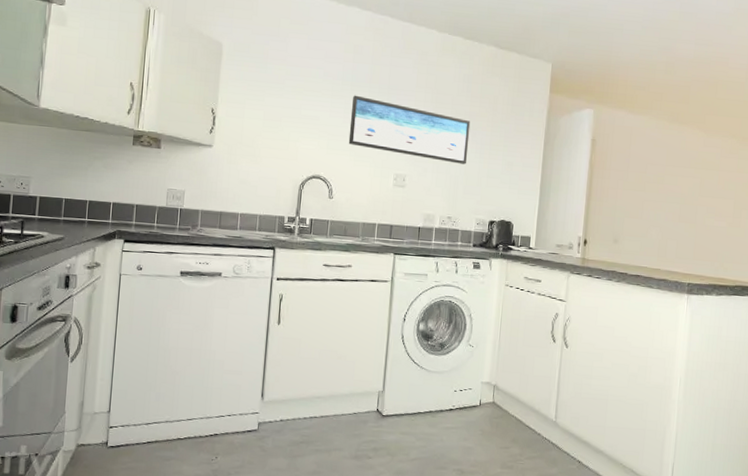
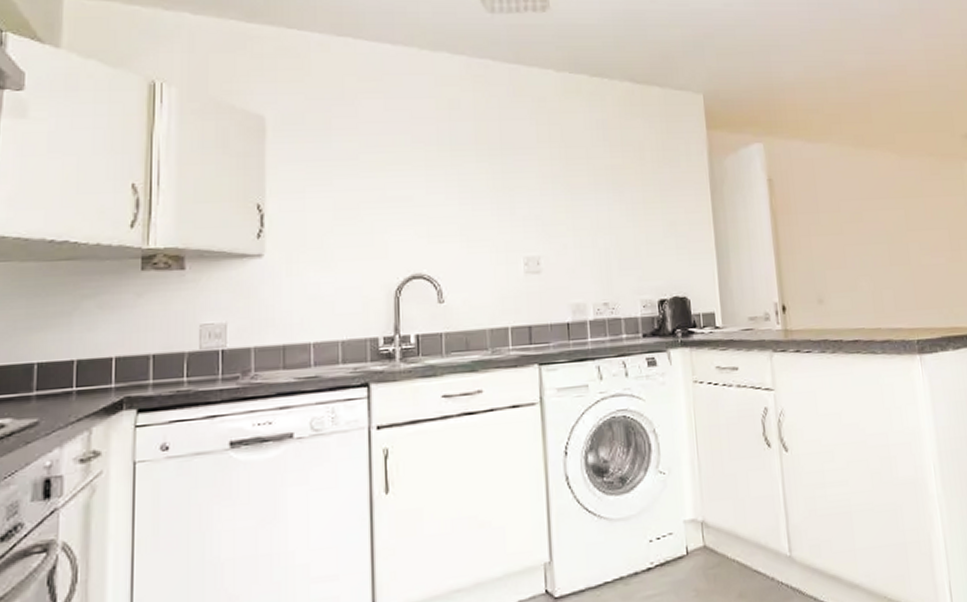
wall art: present [348,95,471,164] -> none [454,162,618,233]

